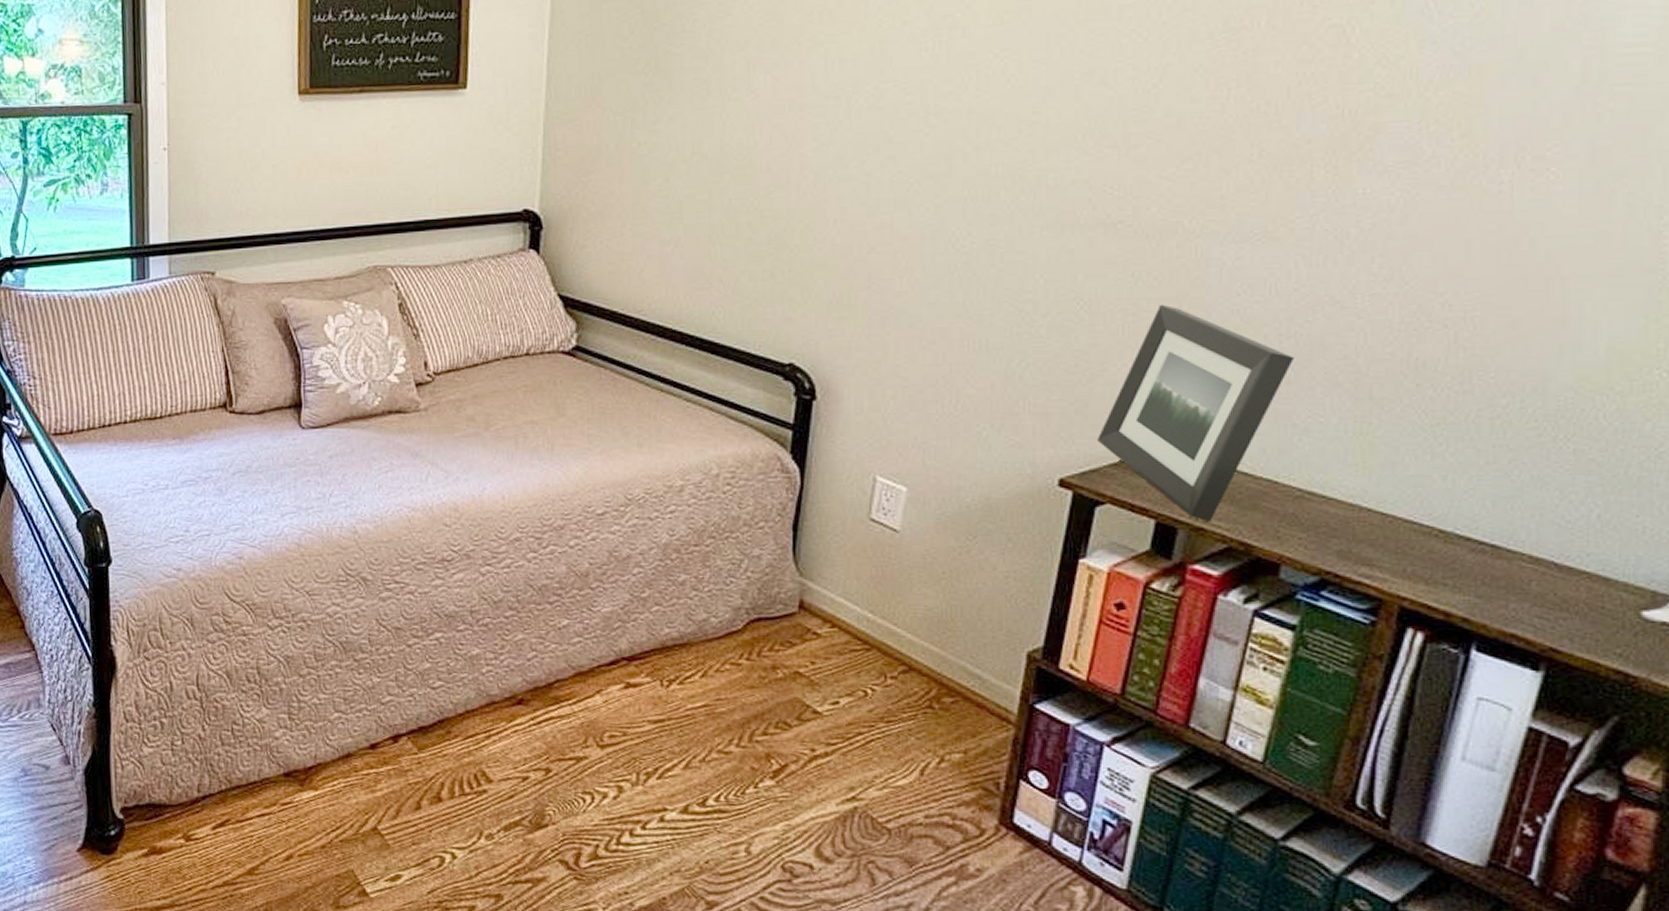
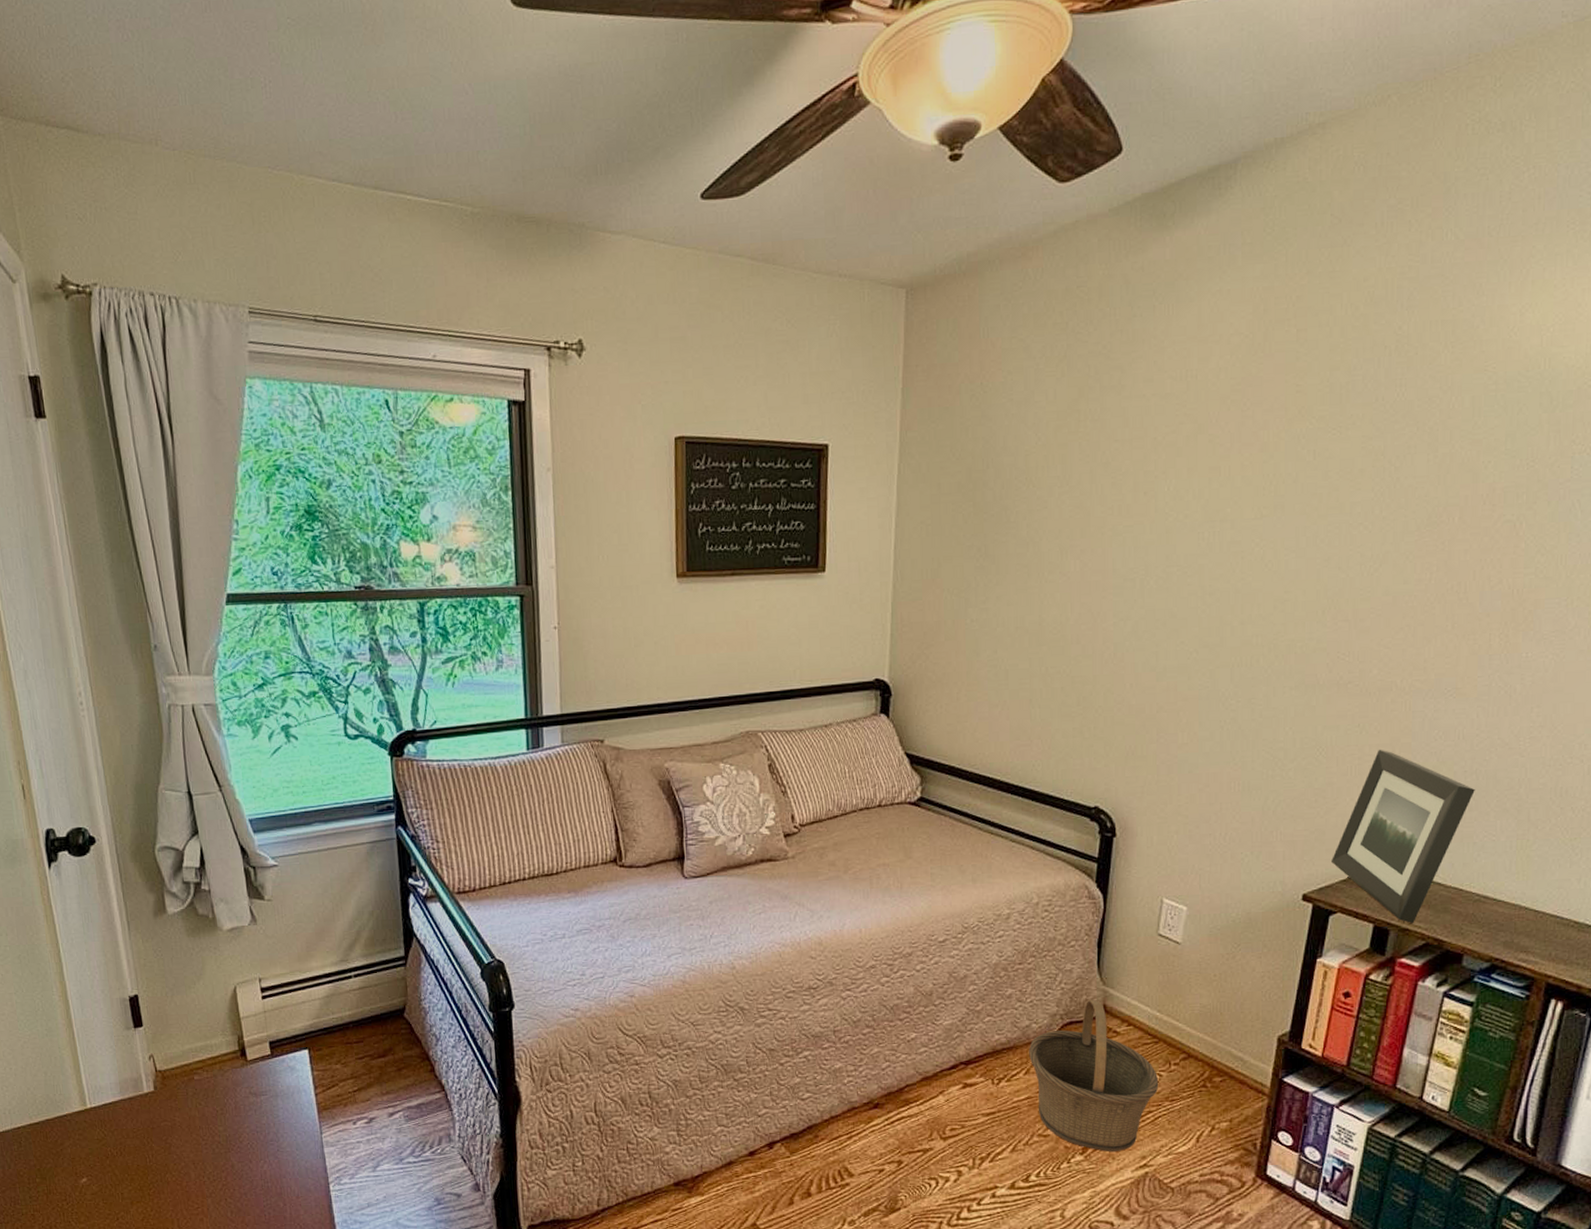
basket: none [706,592,871,778] -> present [1029,999,1159,1151]

